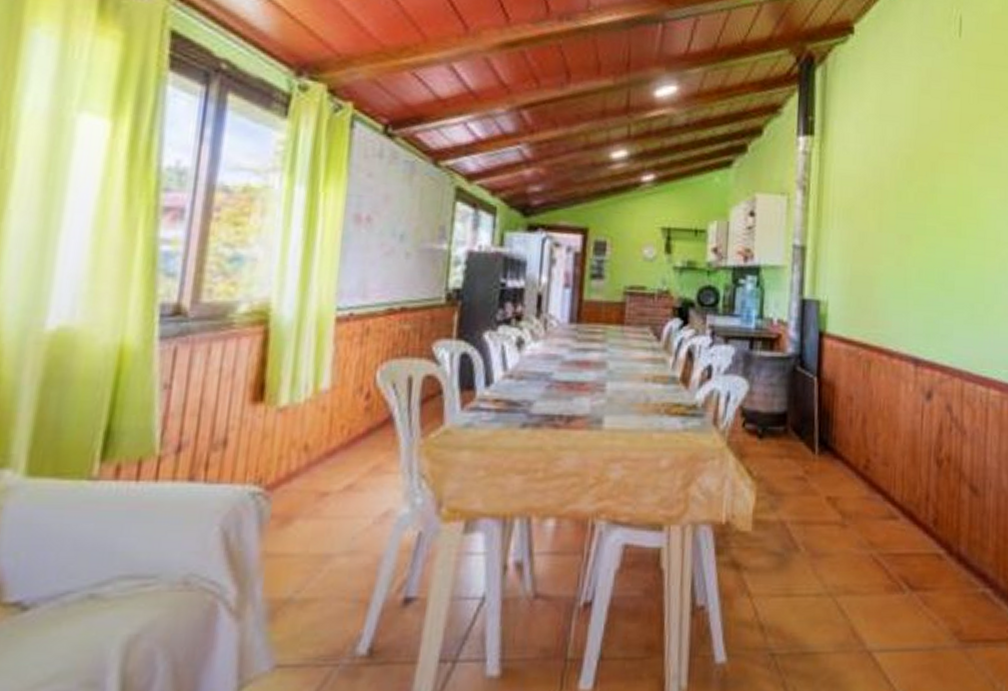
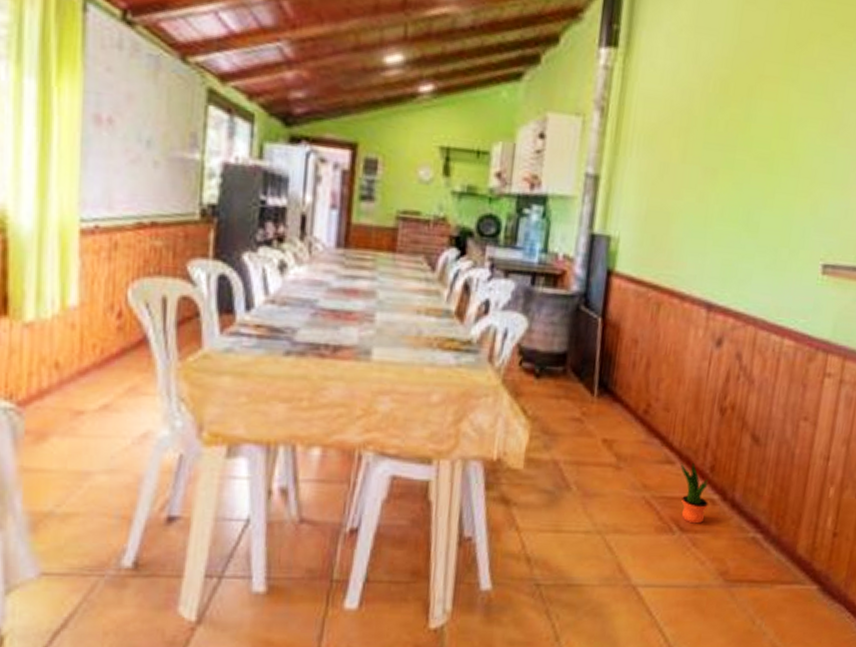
potted plant: none [903,516,935,581] -> present [680,462,709,524]

